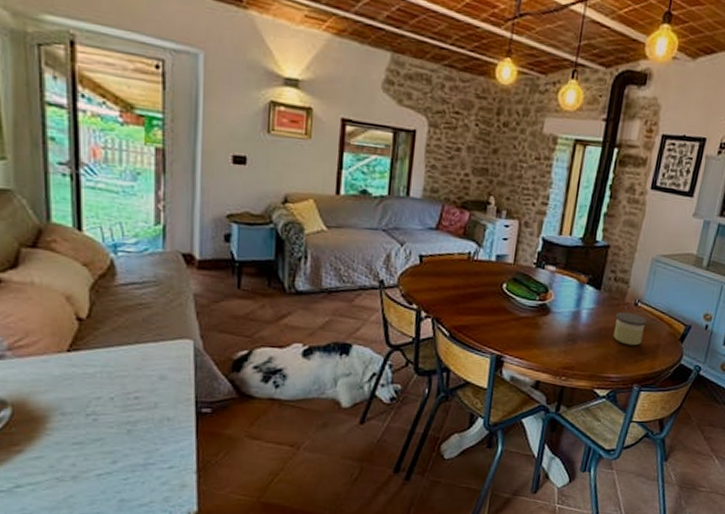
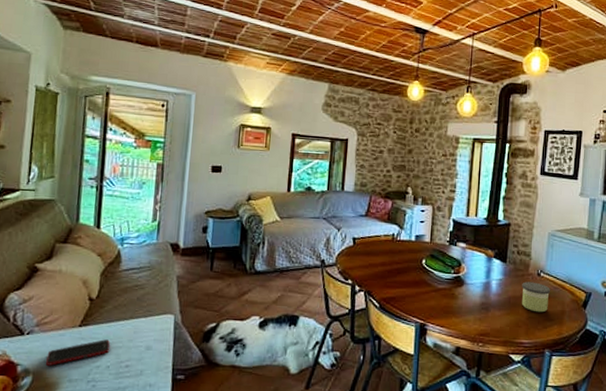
cell phone: none [28,367,112,397] -> present [46,339,110,366]

